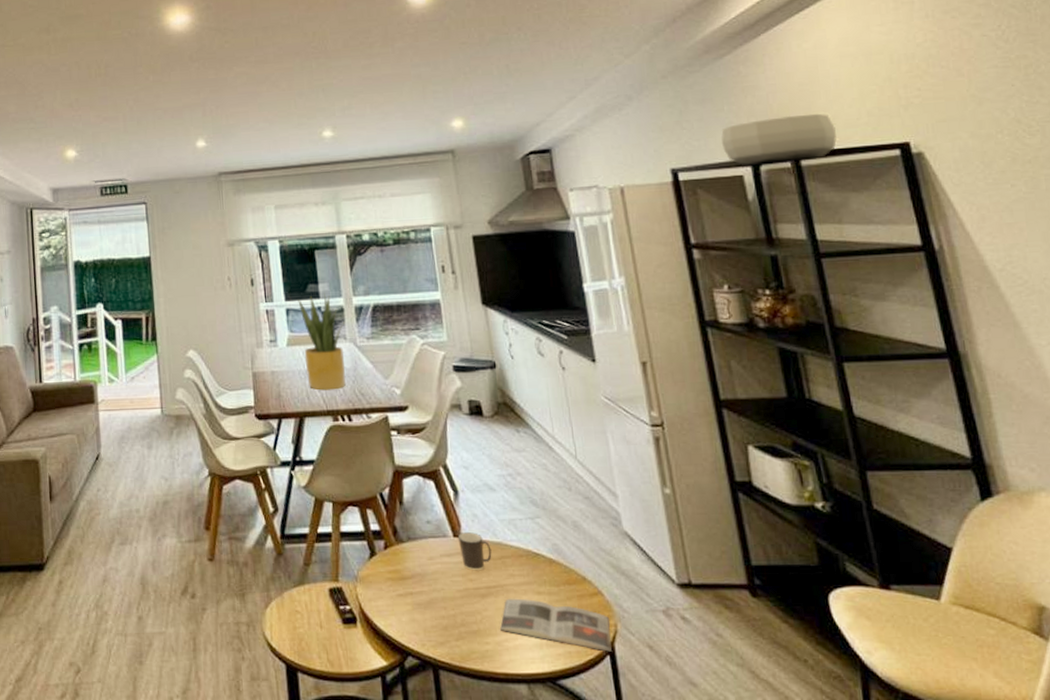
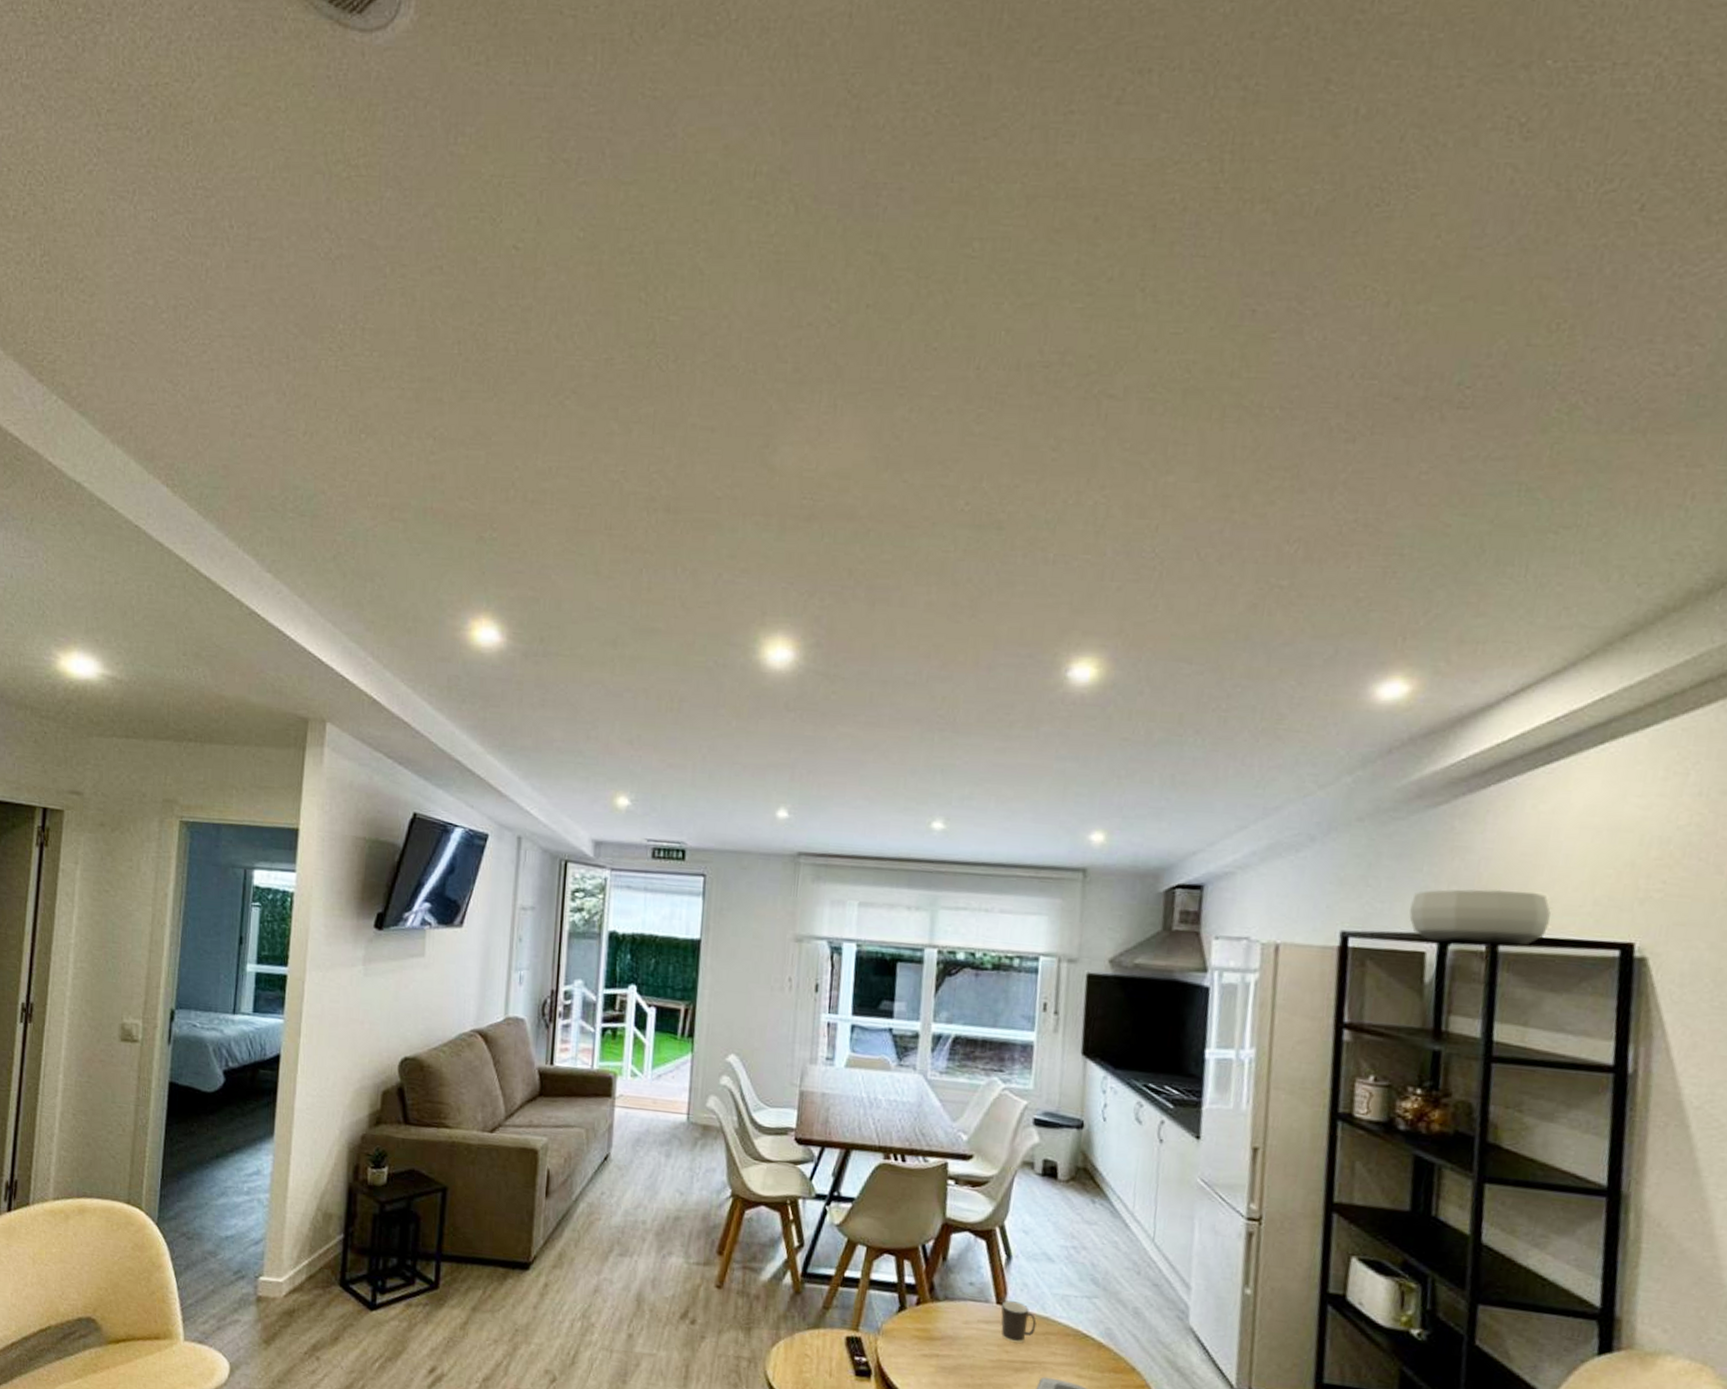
planter: present [298,293,346,390] -> none [862,1014,919,1125]

